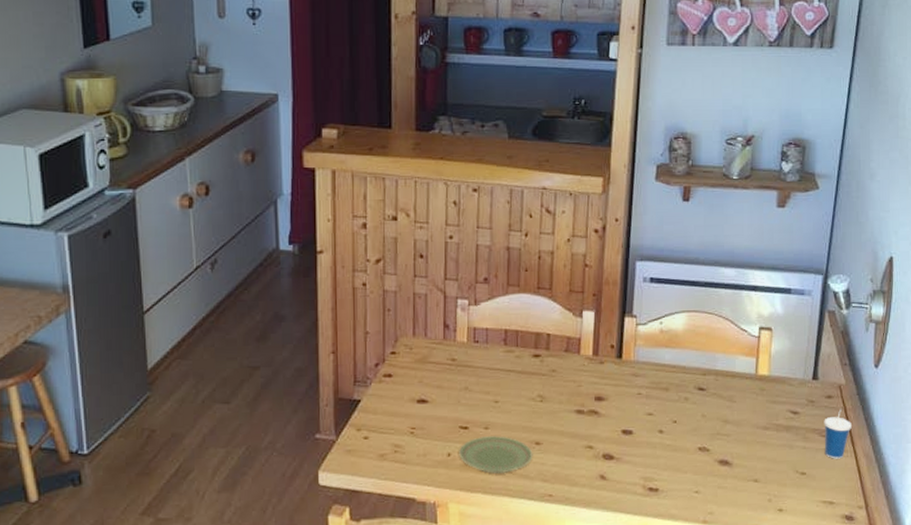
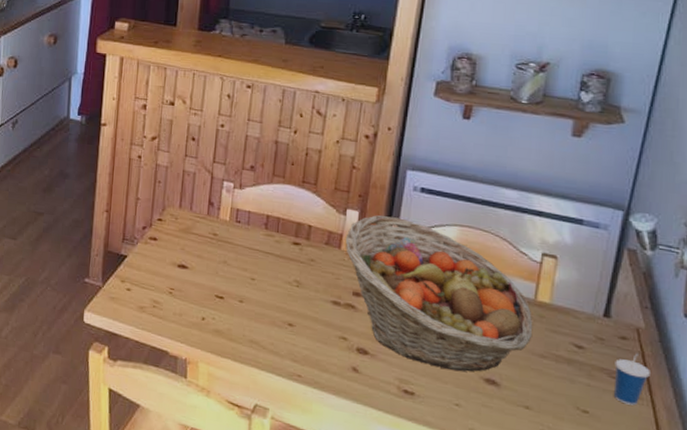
plate: present [459,436,533,474] -> none [213,308,285,346]
fruit basket: none [583,312,756,459] -> present [345,215,533,372]

